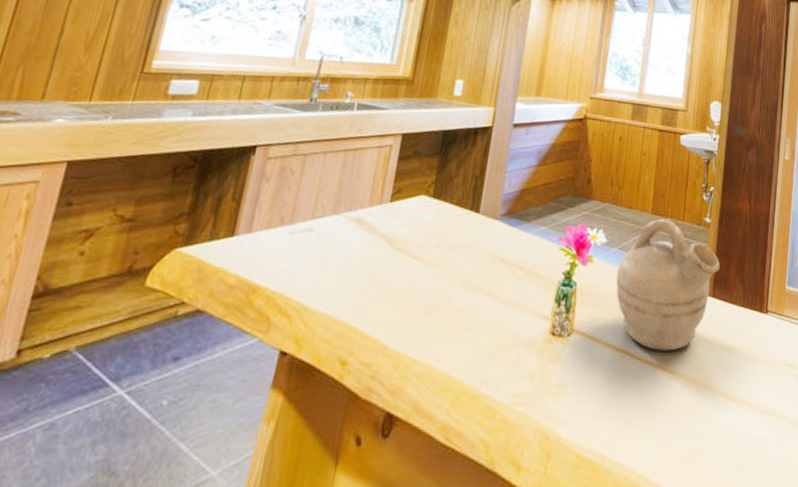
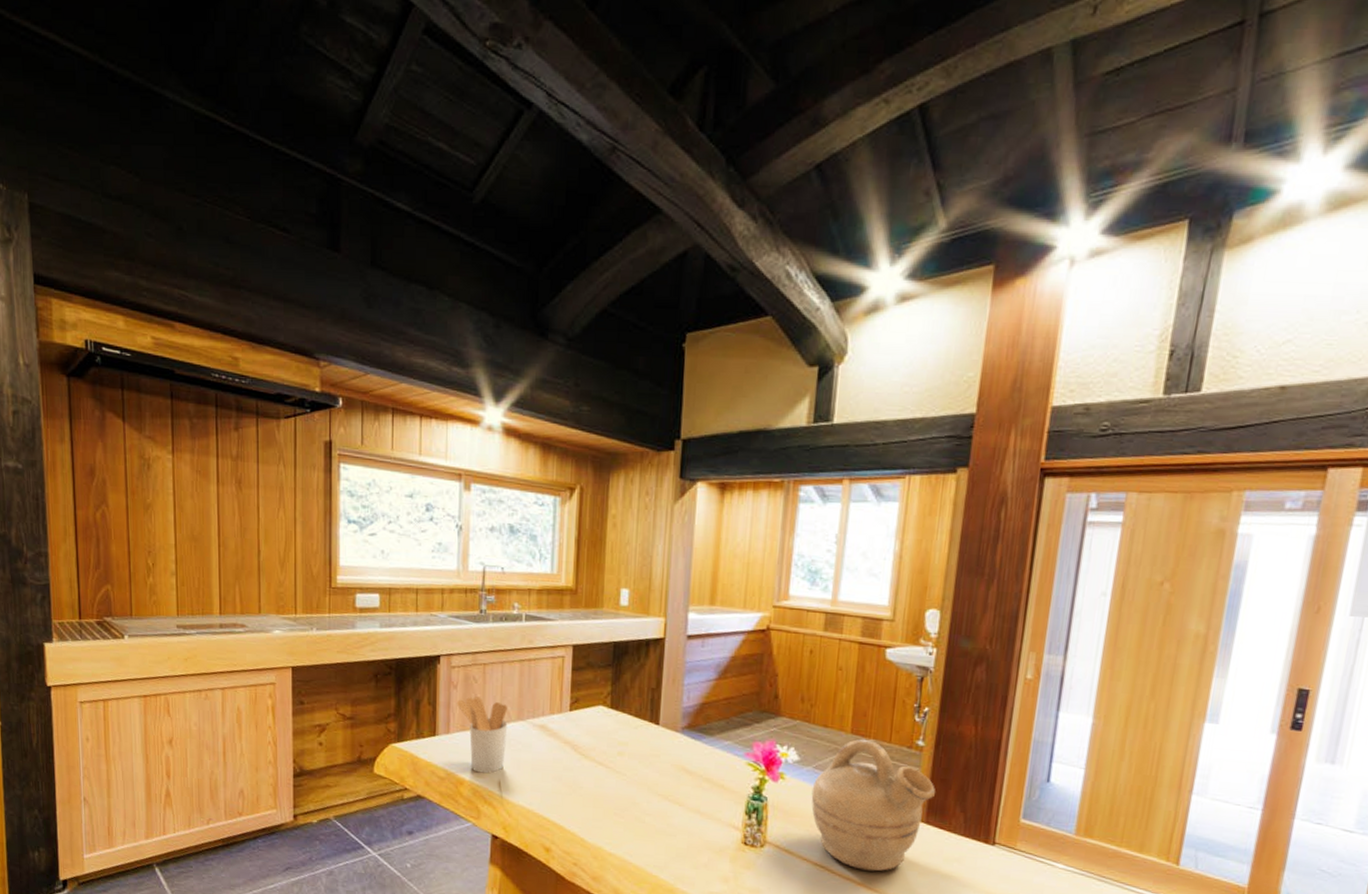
utensil holder: none [265,190,324,277] -> present [456,696,508,774]

